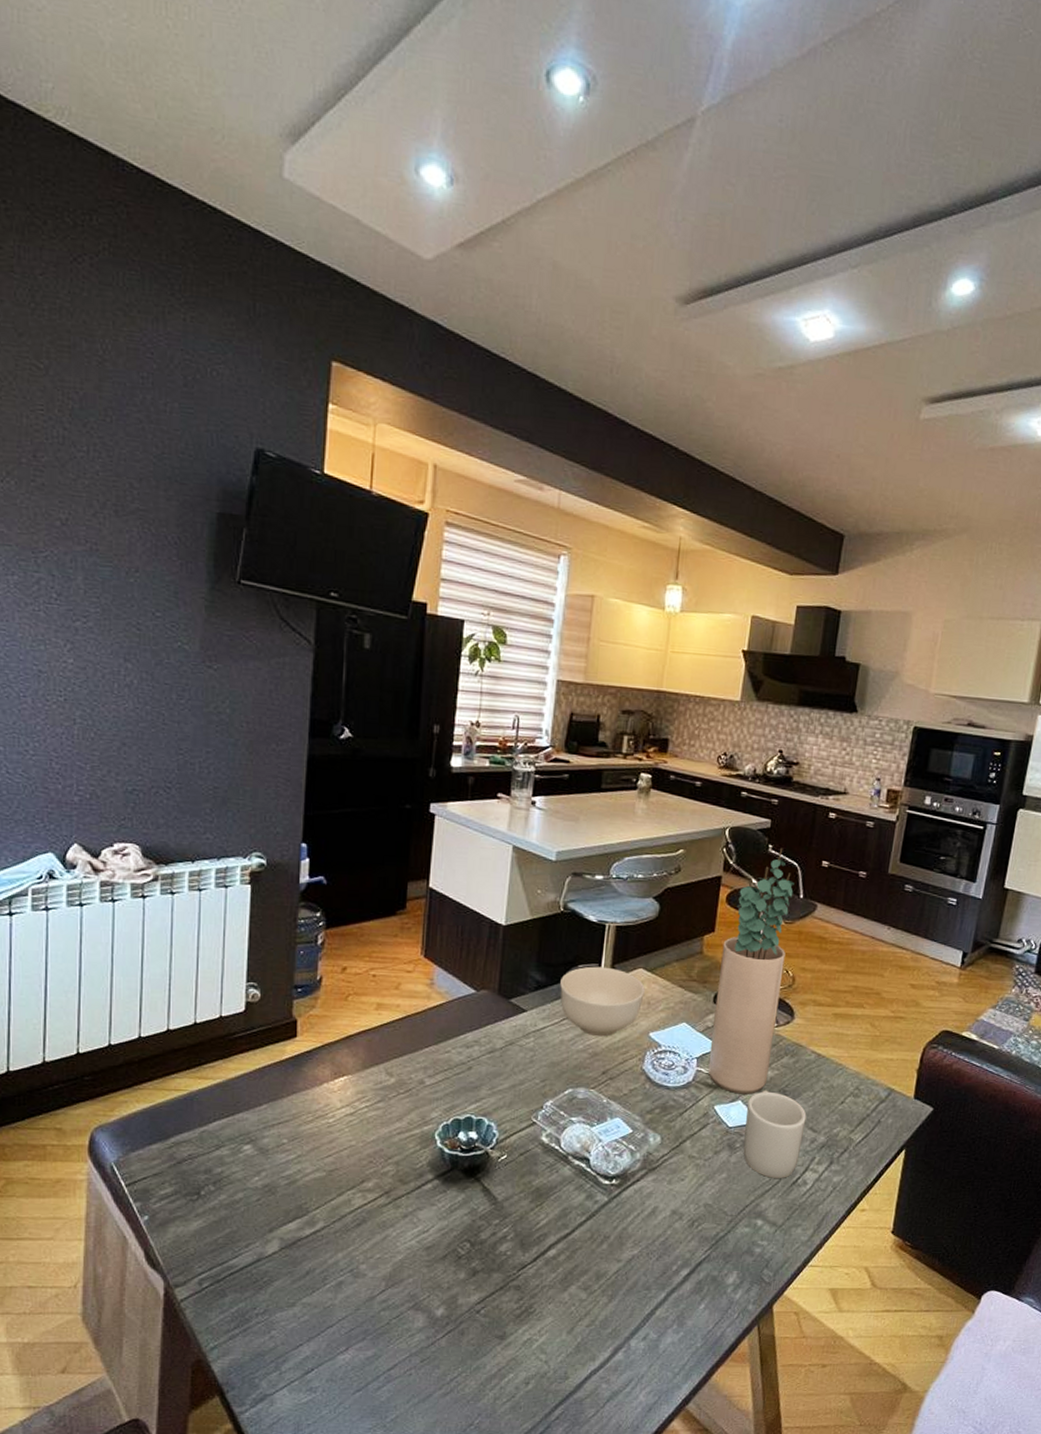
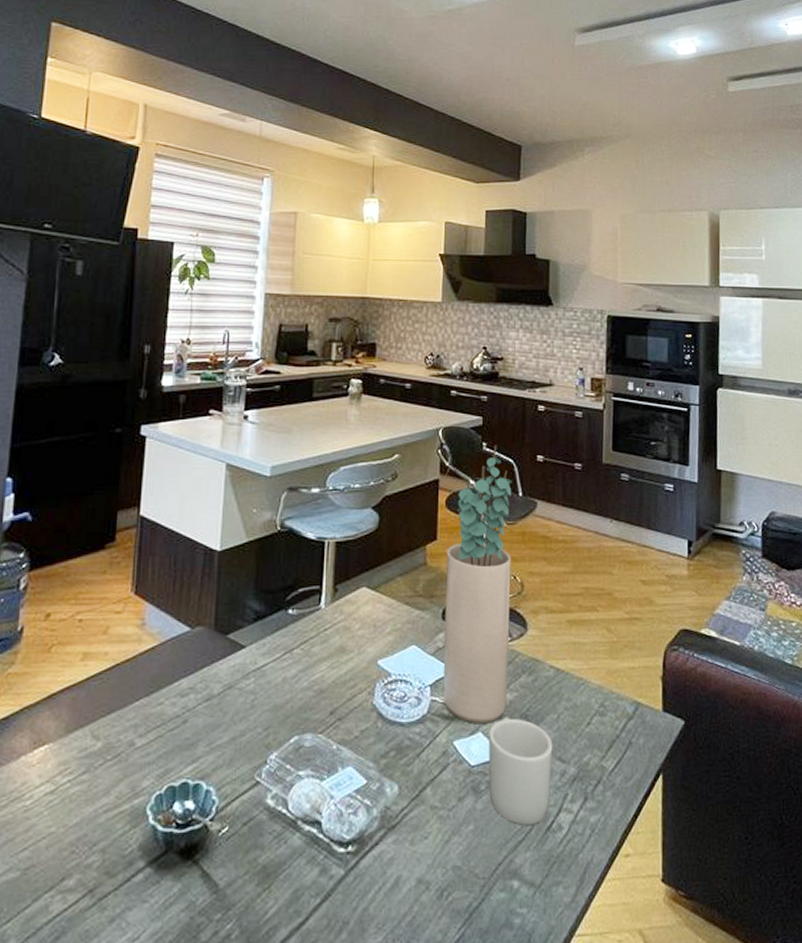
bowl: present [560,966,645,1037] -> none [280,588,370,670]

